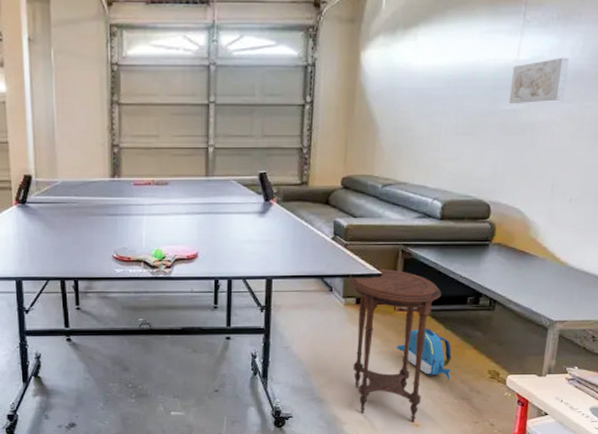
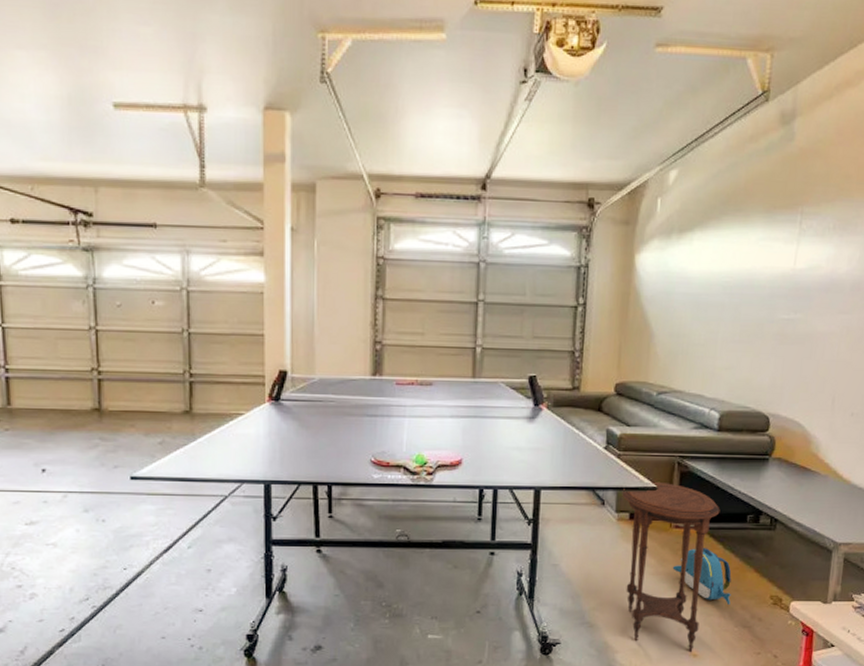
wall art: present [508,57,569,103] -> none [786,267,846,313]

